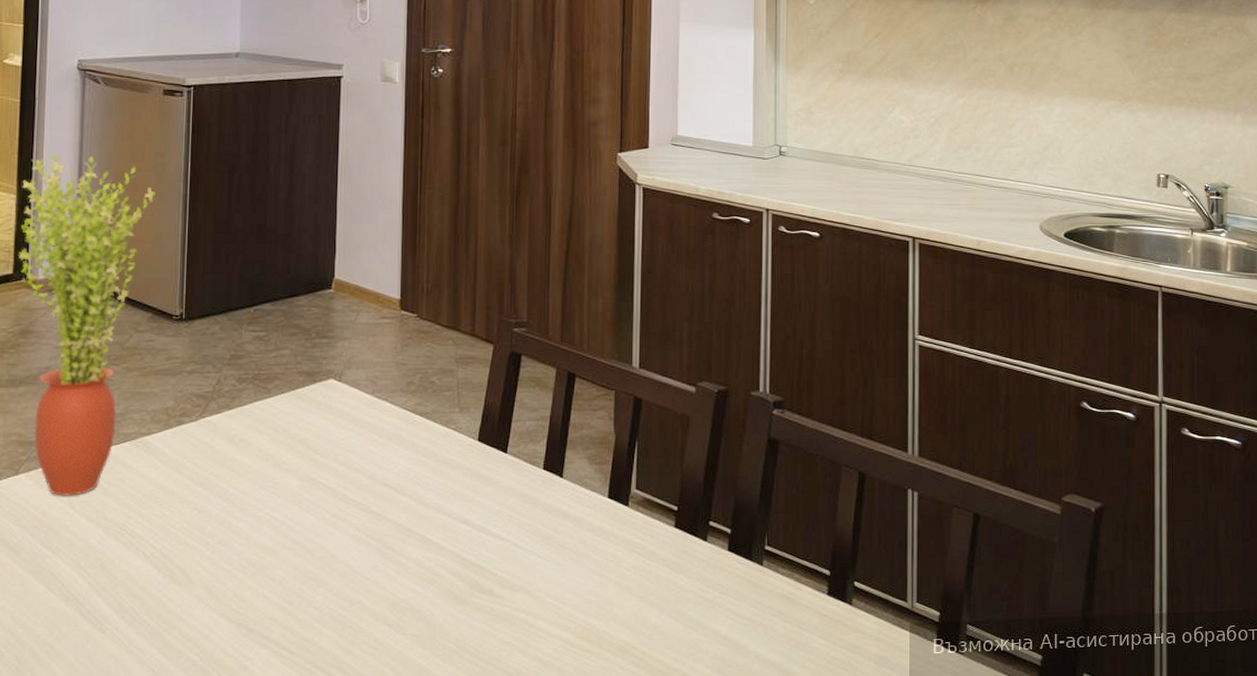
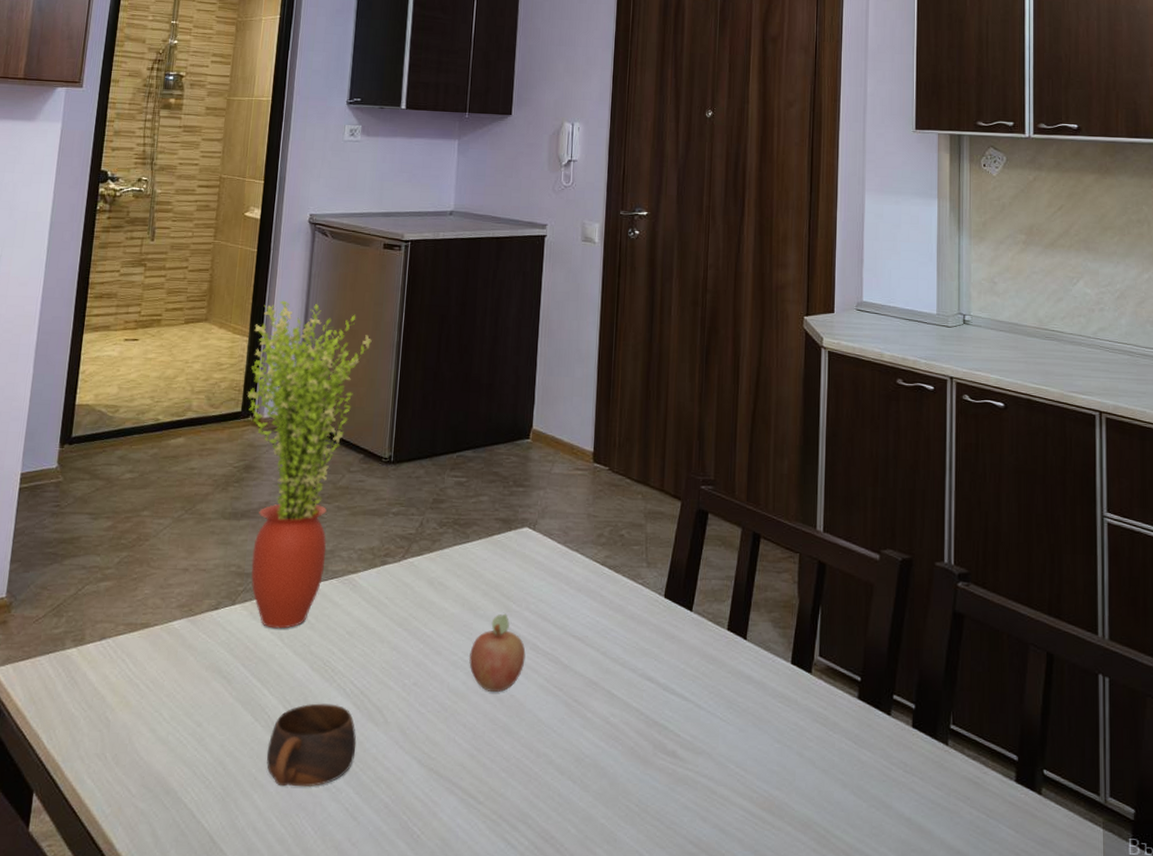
cup: none [62,567,159,653] -> present [266,703,357,787]
fruit: none [276,466,335,544] -> present [469,613,526,692]

